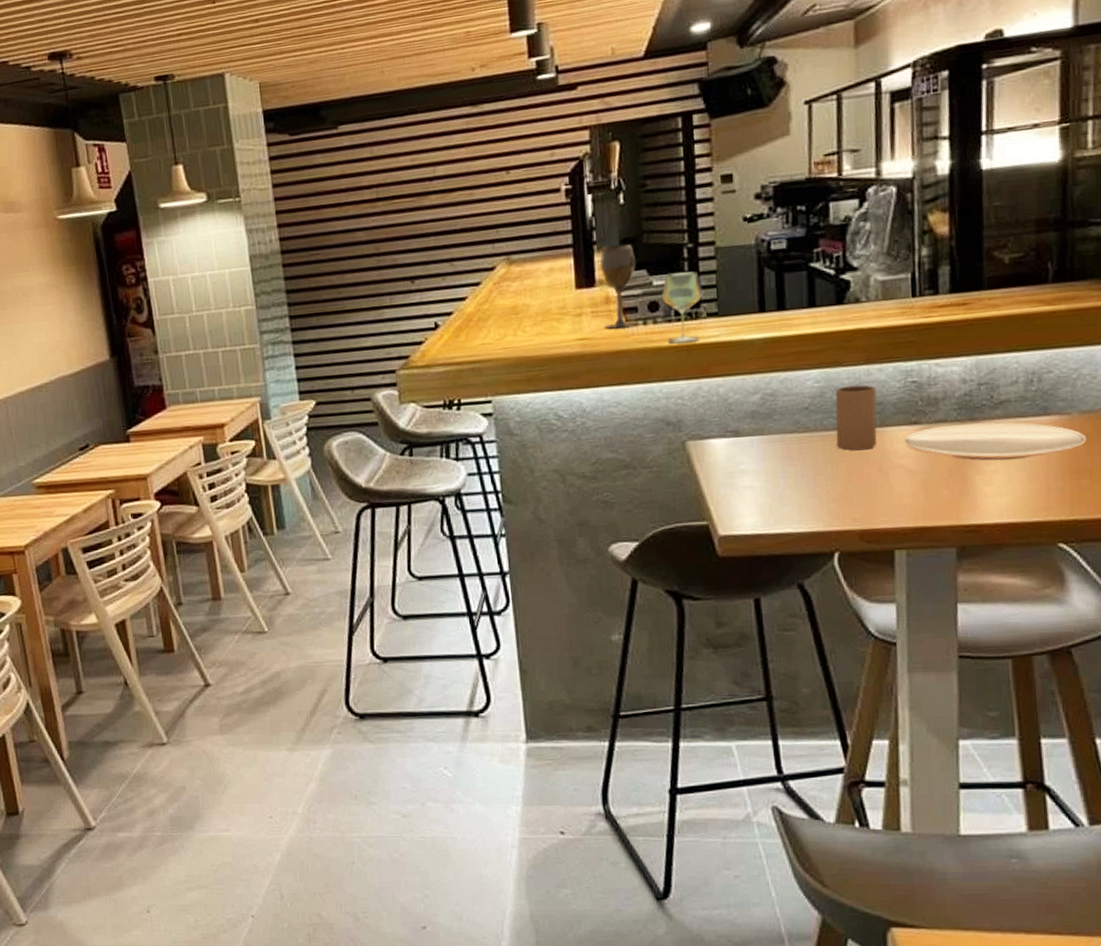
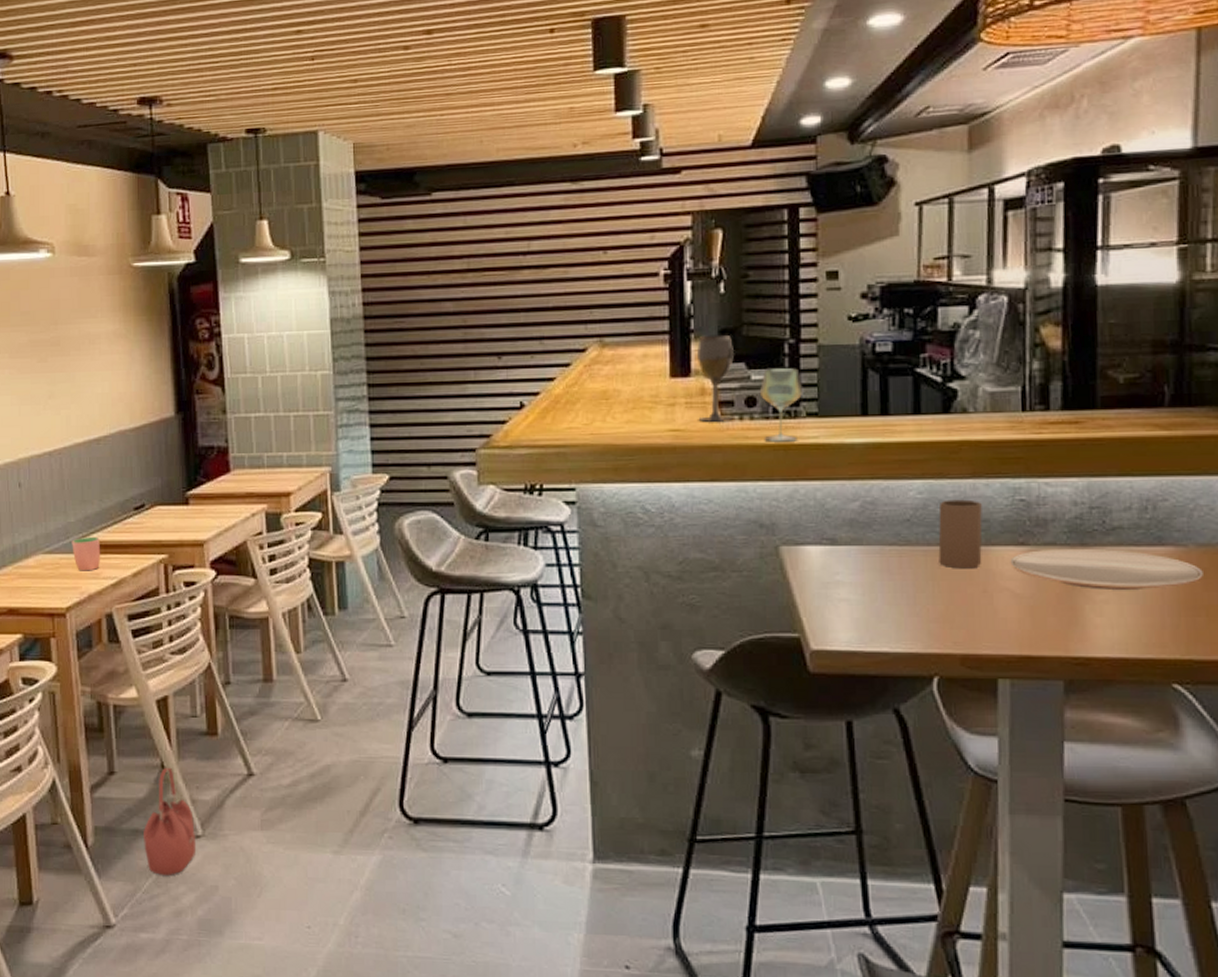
cup: none [24,478,53,511] -> present [72,536,101,571]
handbag: none [113,683,163,780] -> present [144,767,197,875]

